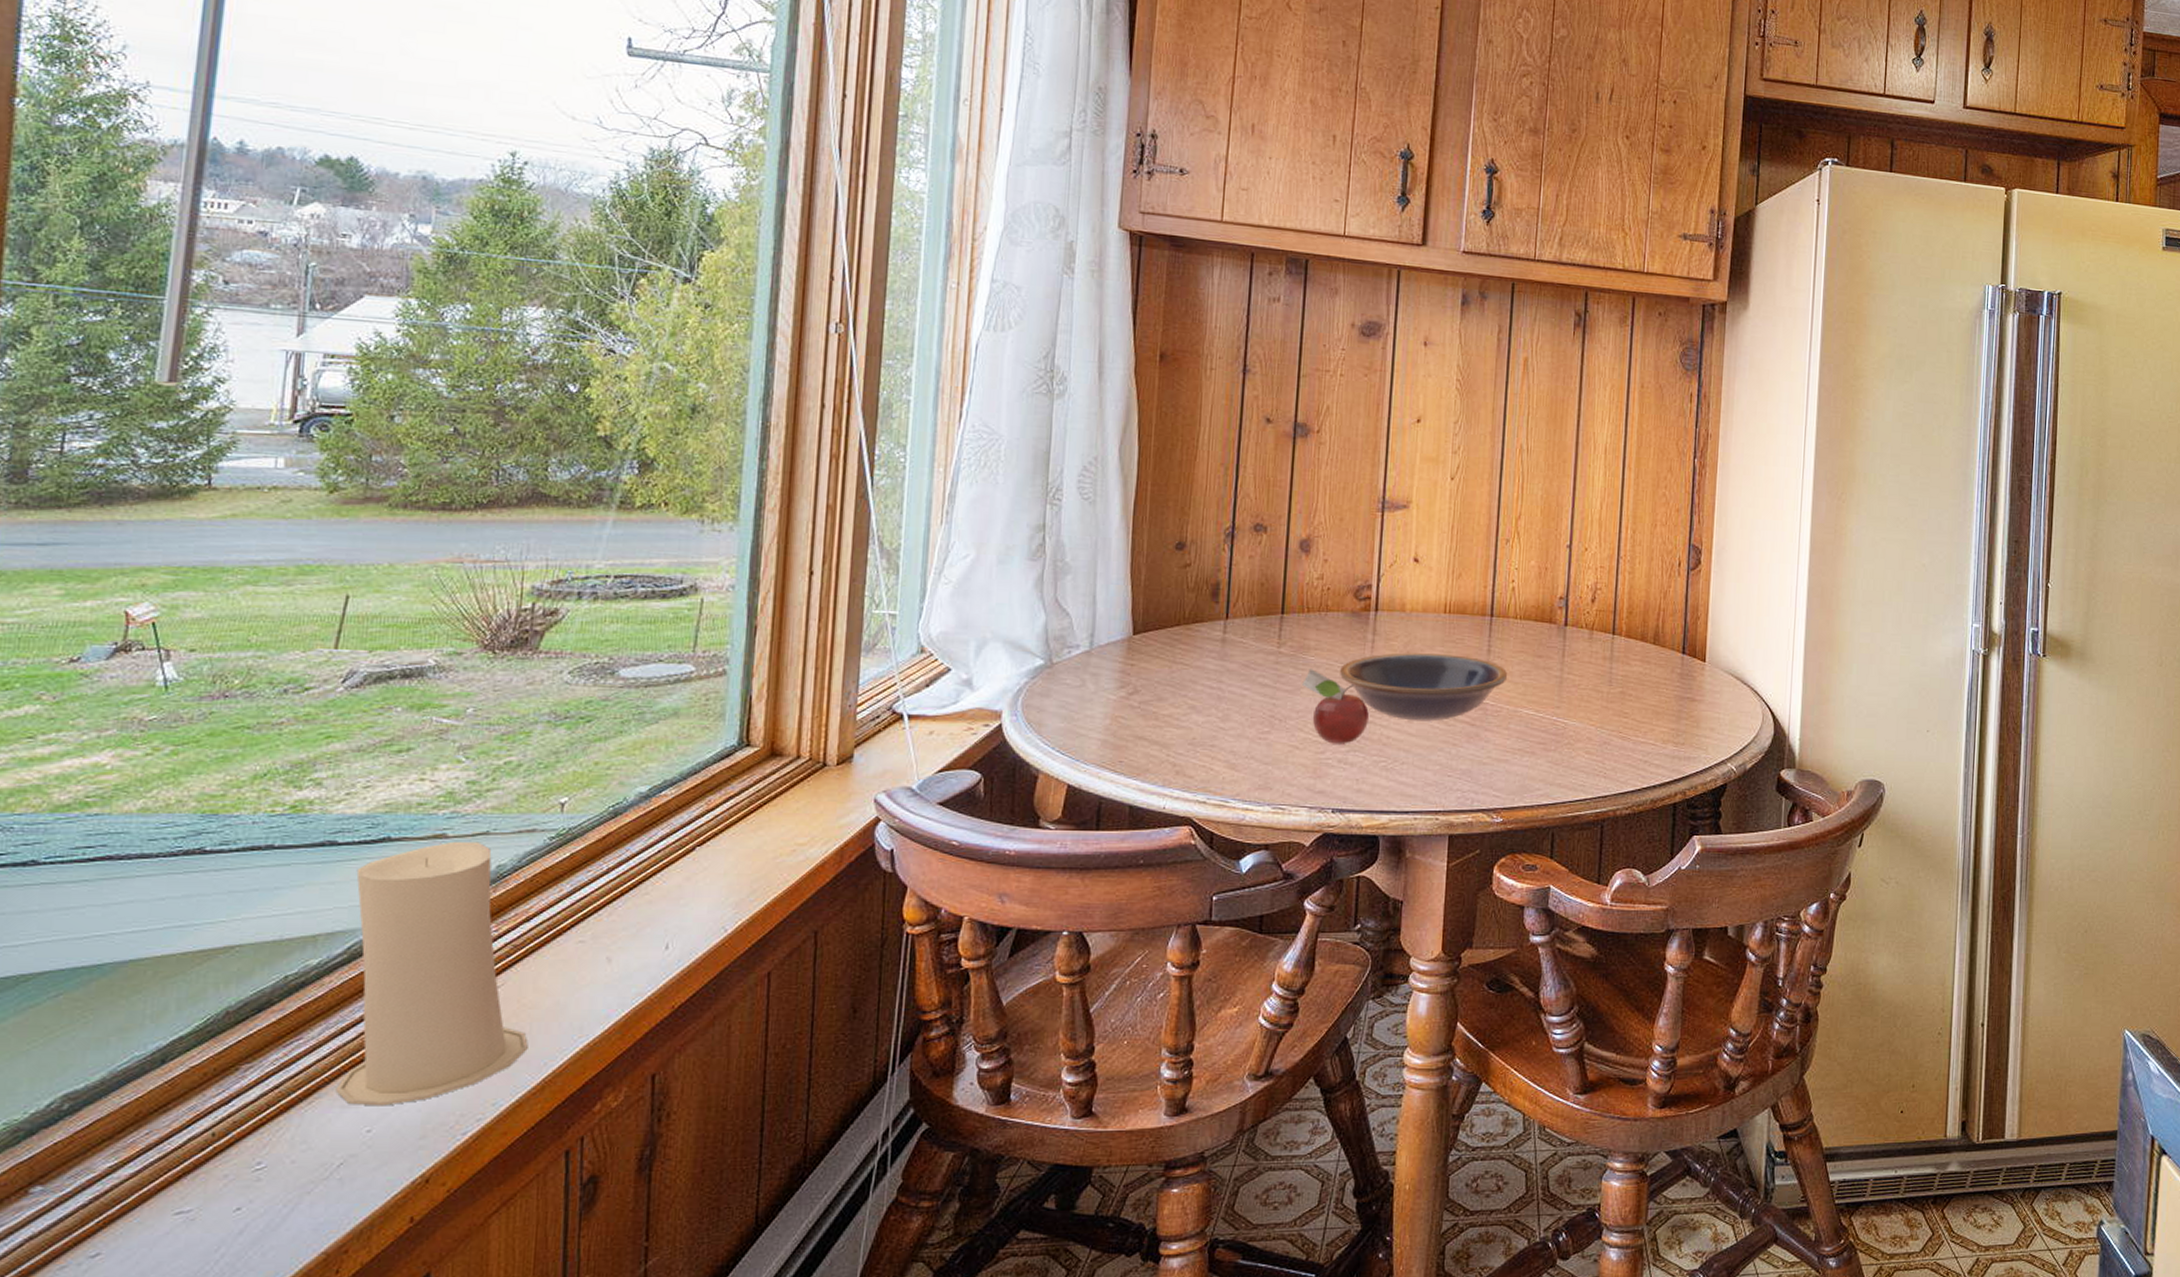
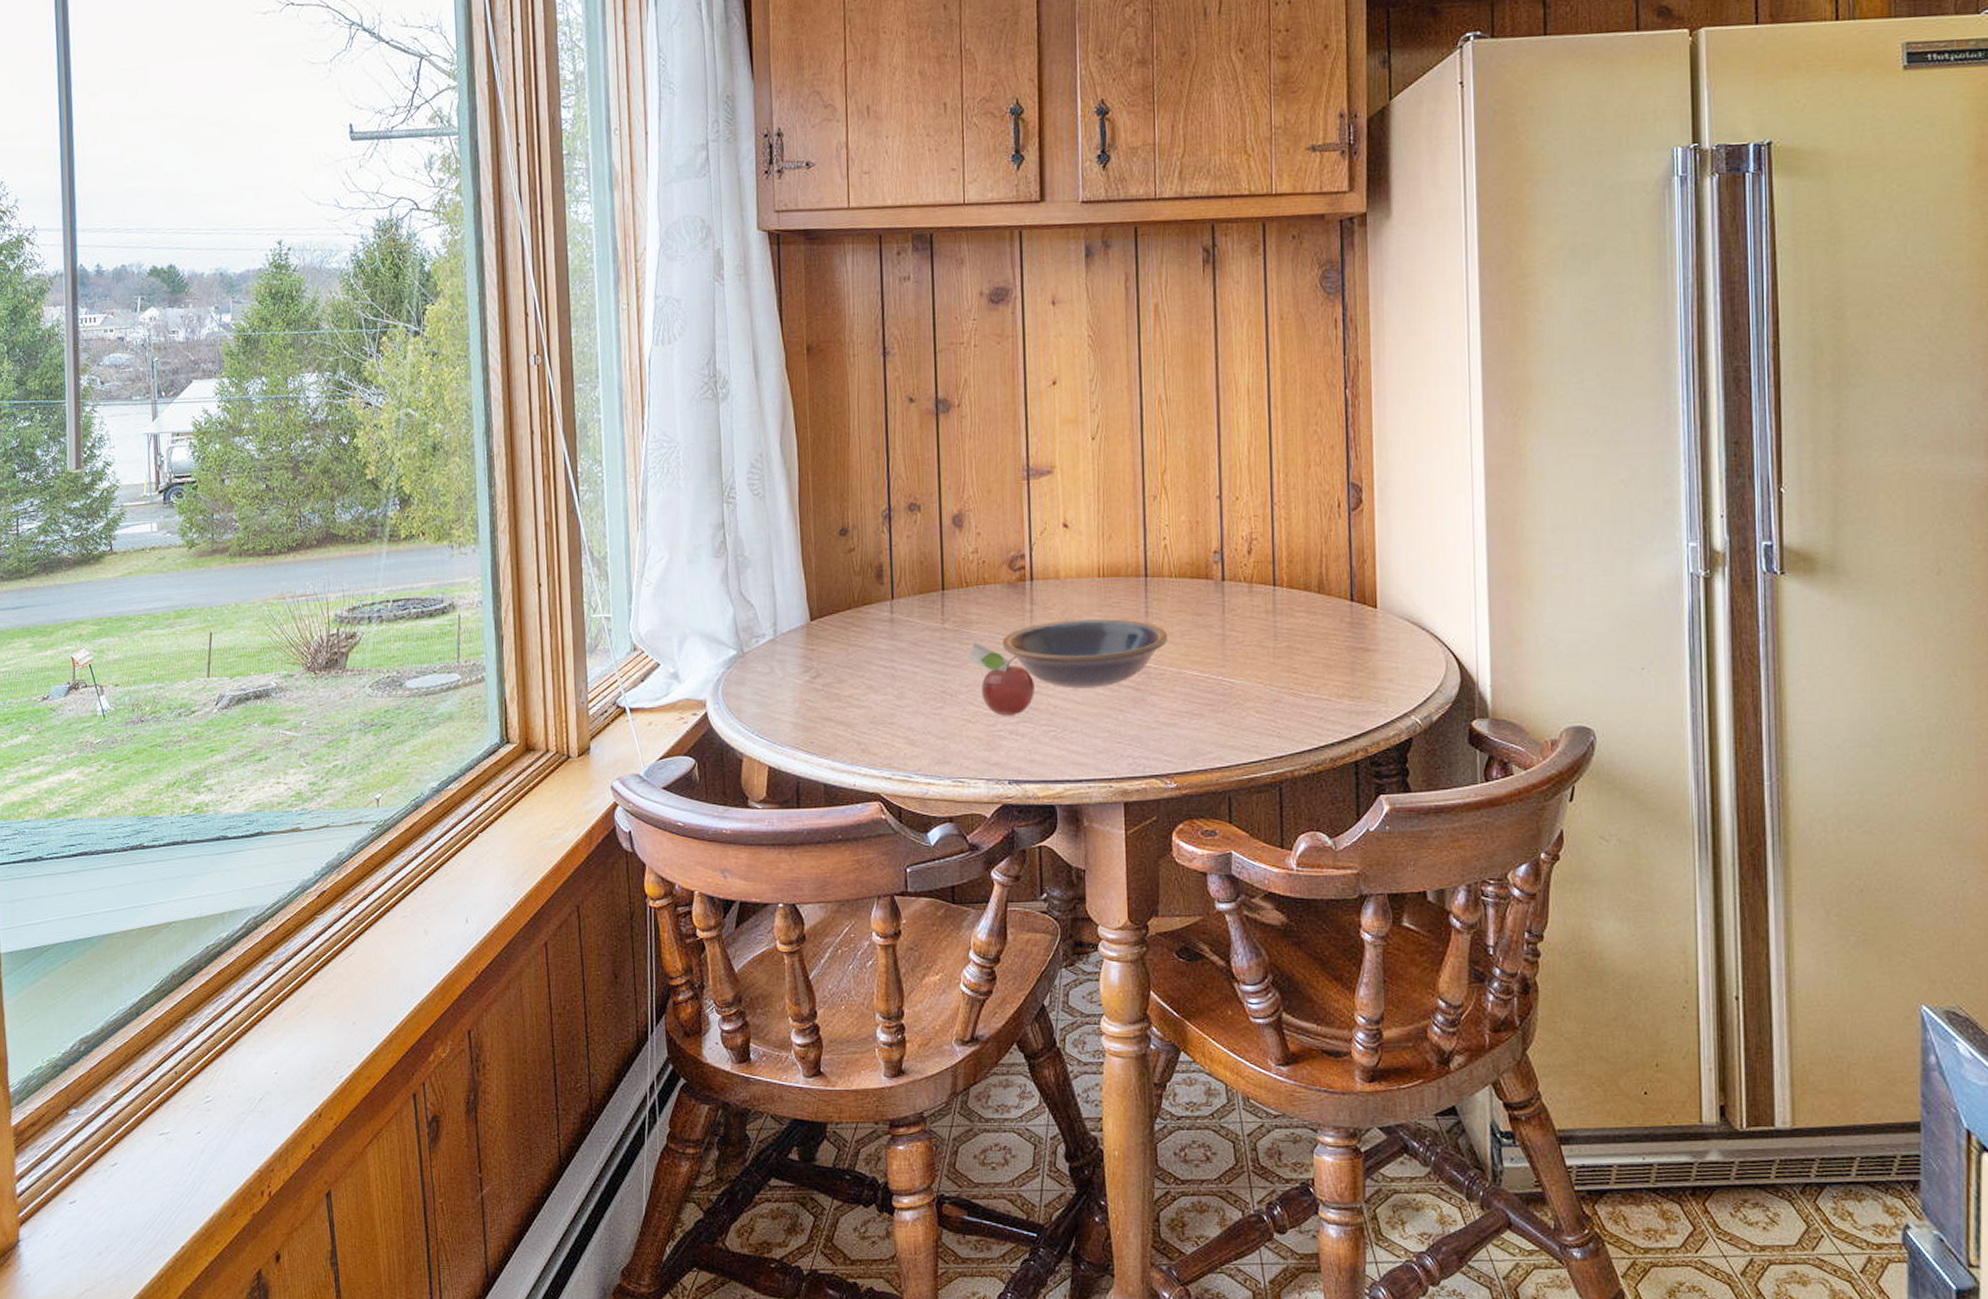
candle: present [335,841,528,1106] -> none [243,833,377,1053]

